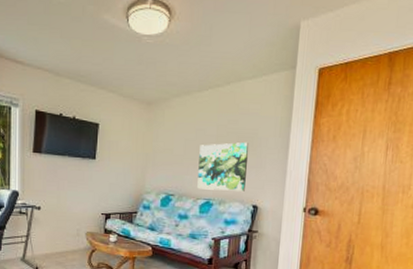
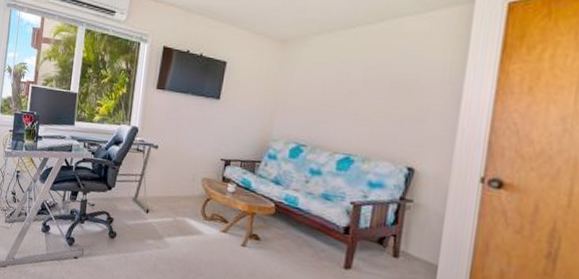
wall art: present [197,142,249,191] -> none [335,89,406,149]

